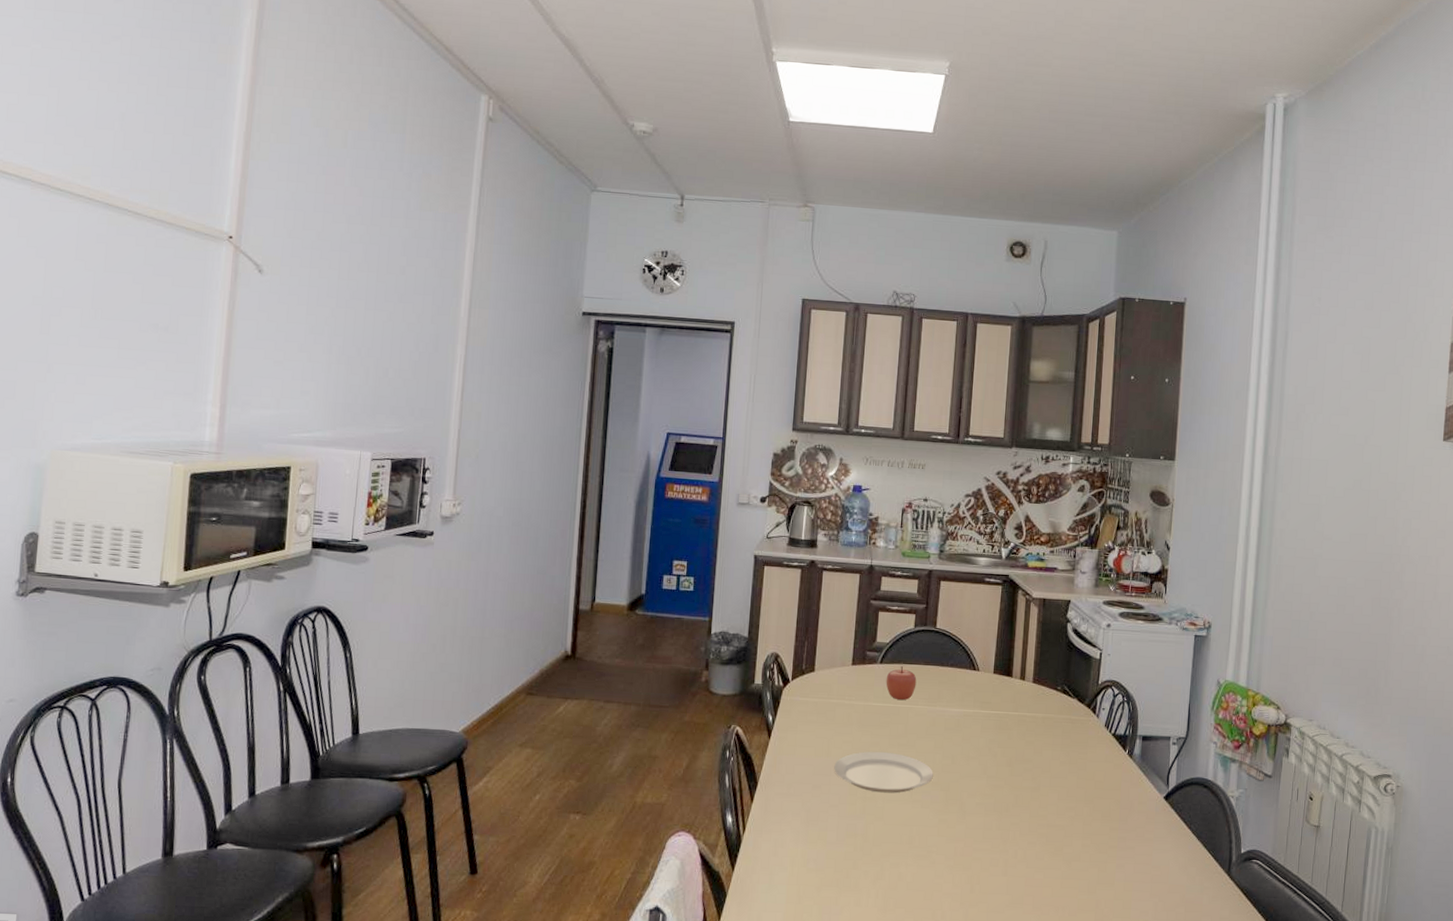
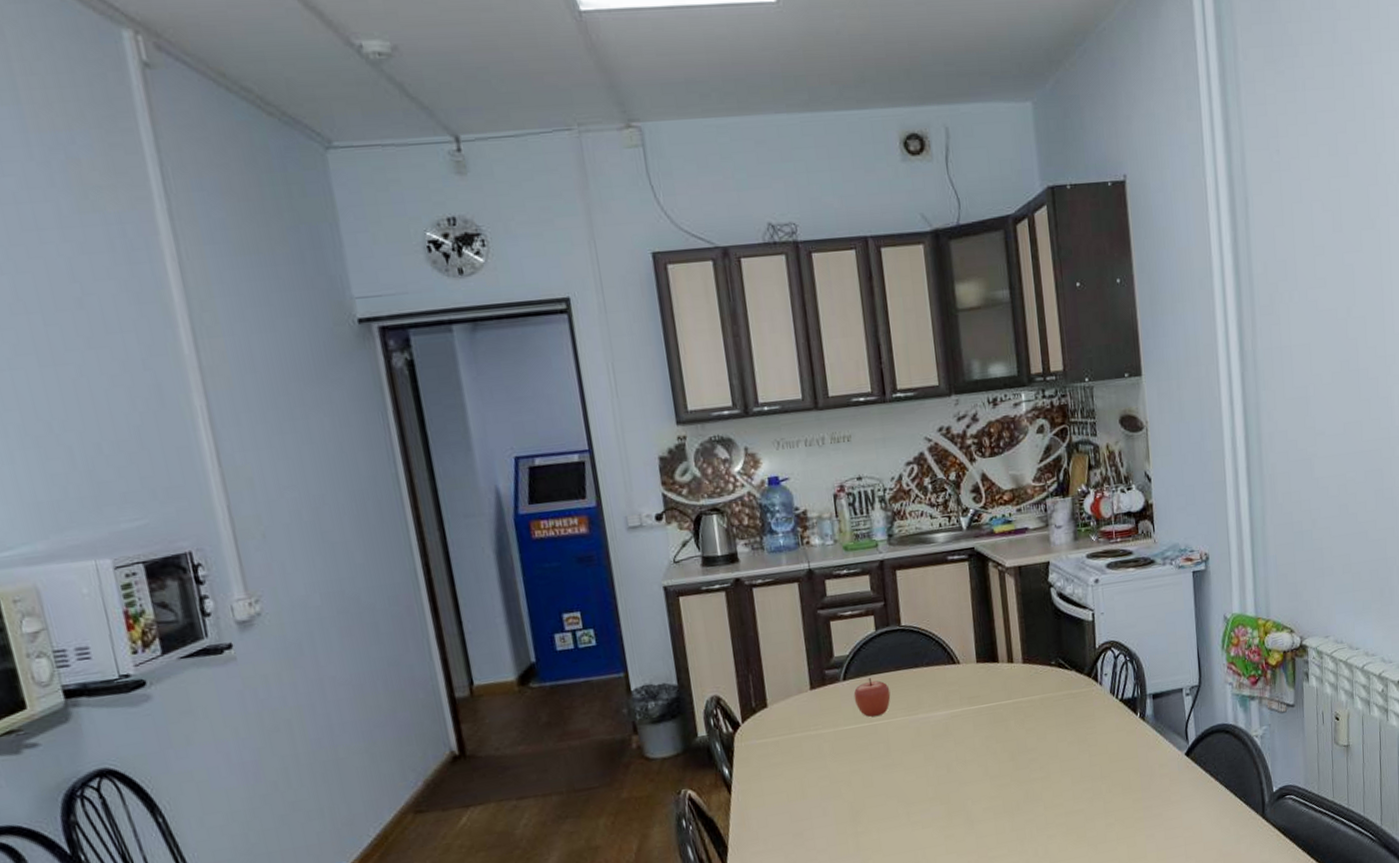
plate: present [834,751,933,793] -> none [813,775,930,825]

